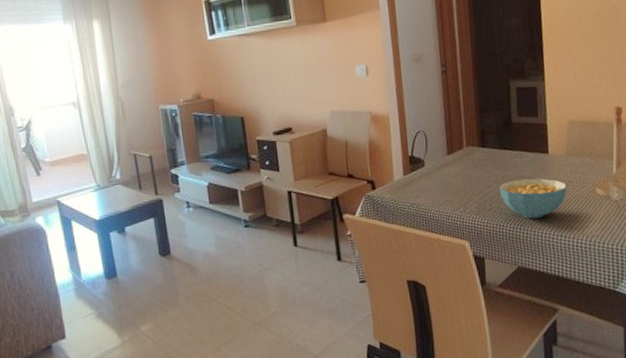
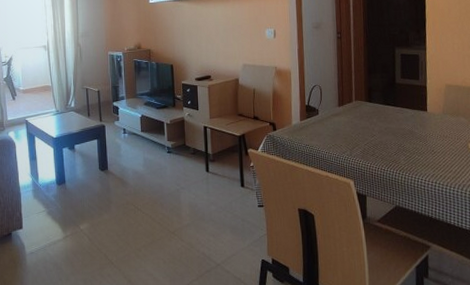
cereal bowl: present [499,178,567,219] -> none [382,131,443,166]

